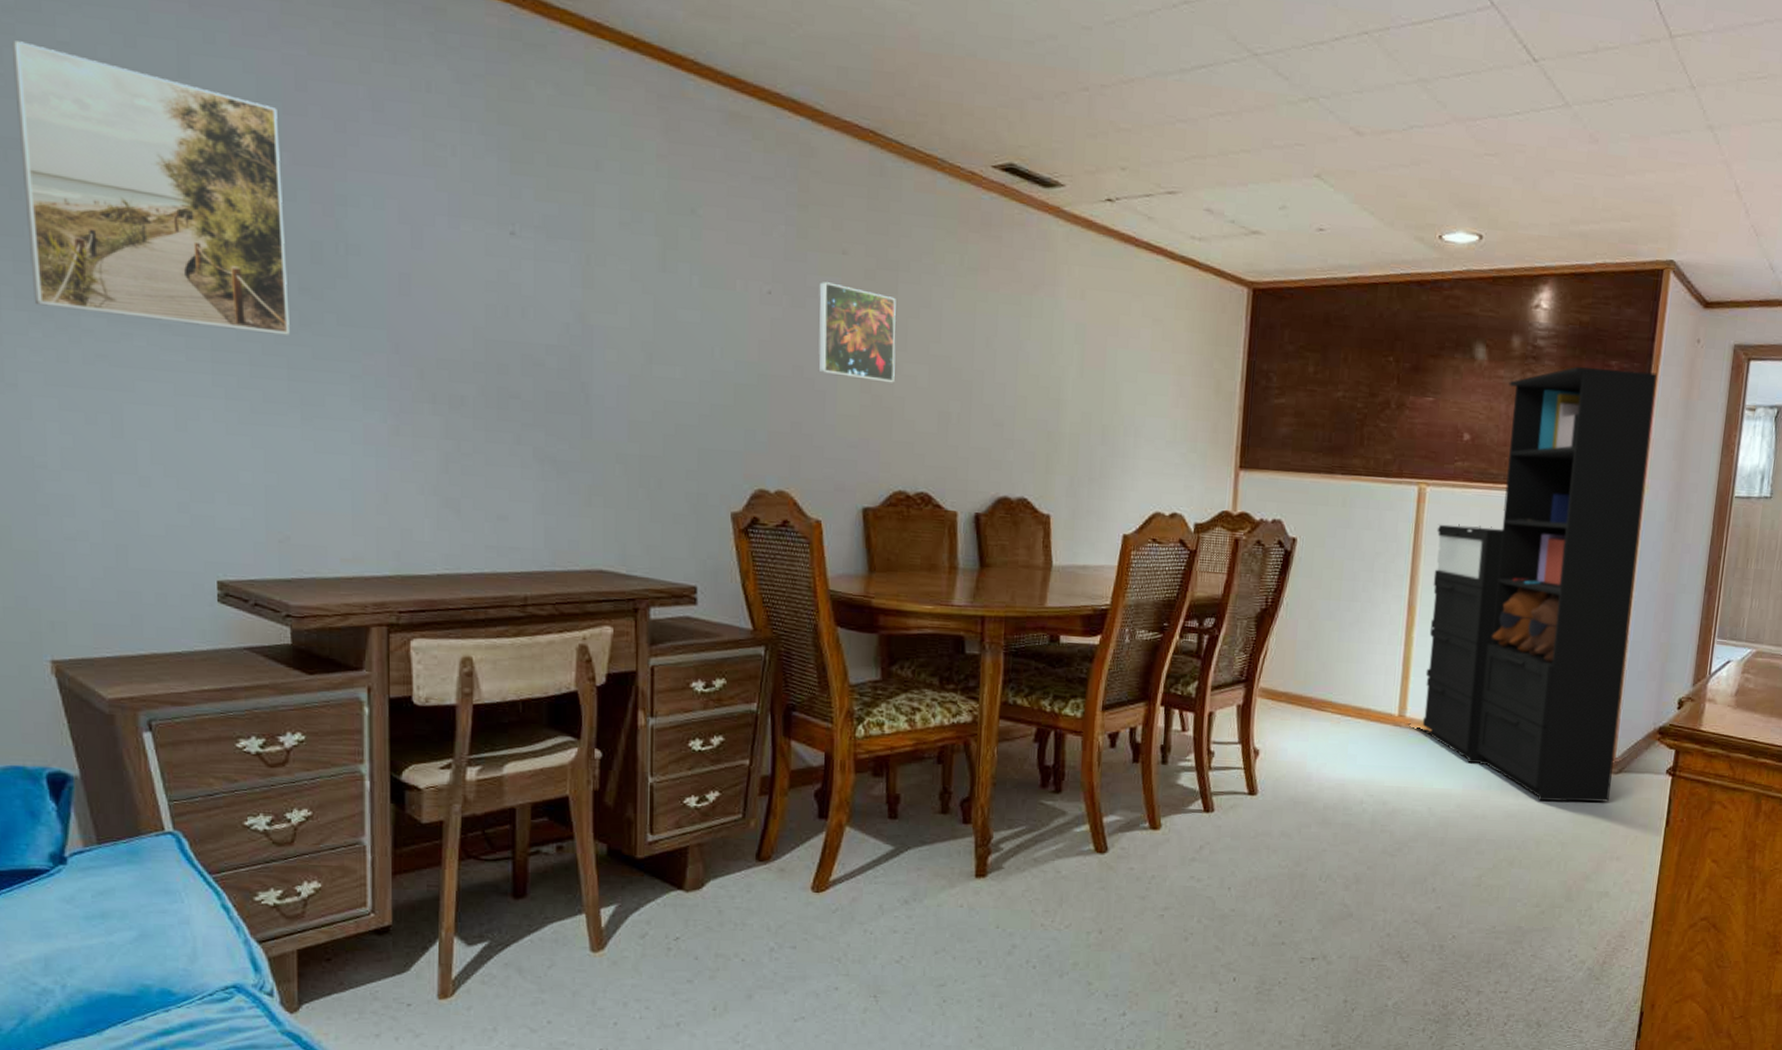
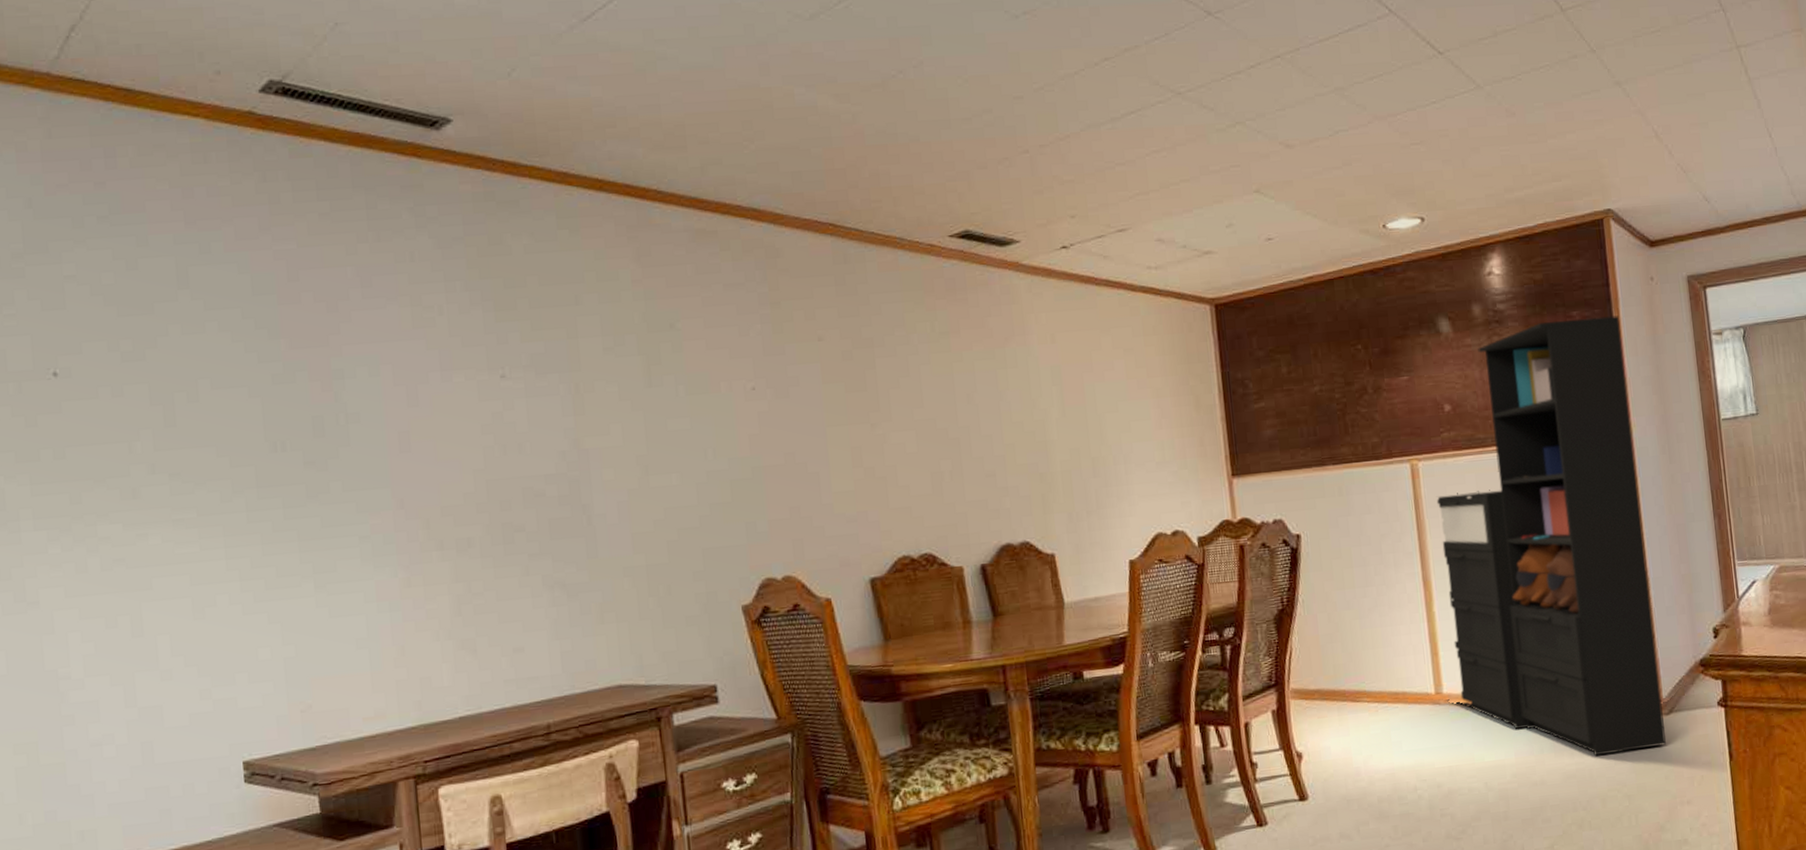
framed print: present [13,41,290,335] -> none [23,282,298,523]
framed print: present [818,281,896,383] -> none [800,369,884,456]

